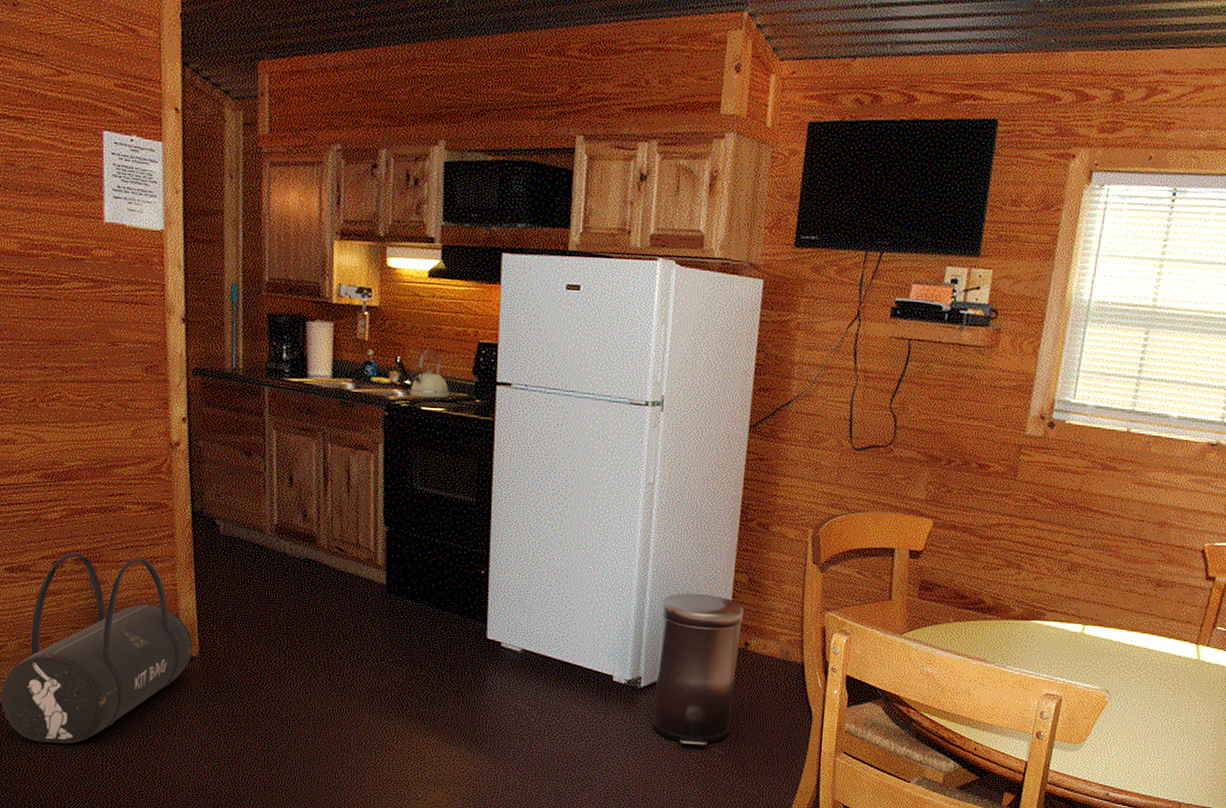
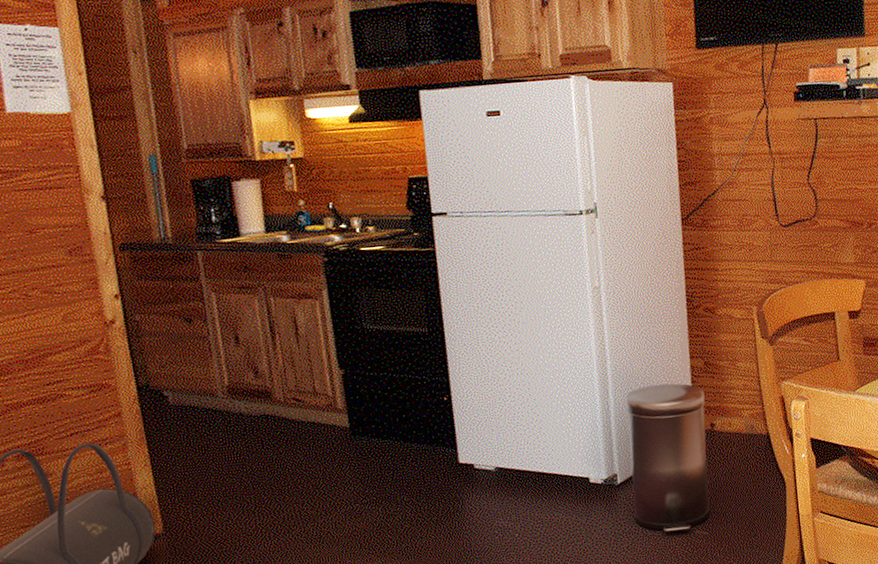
kettle: present [410,349,450,399] -> none [345,191,388,240]

